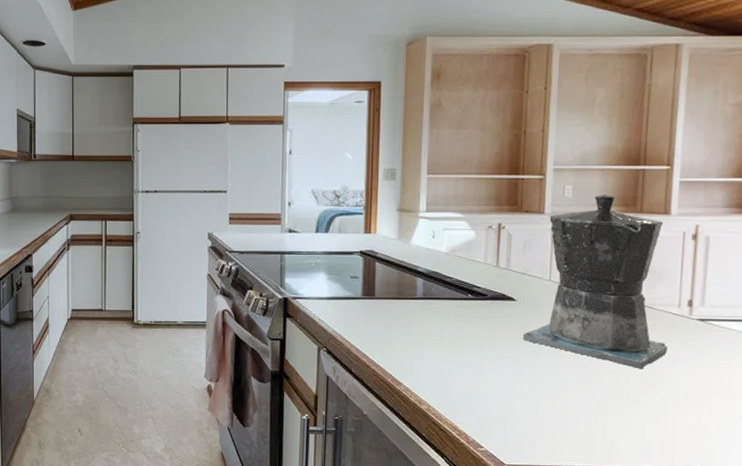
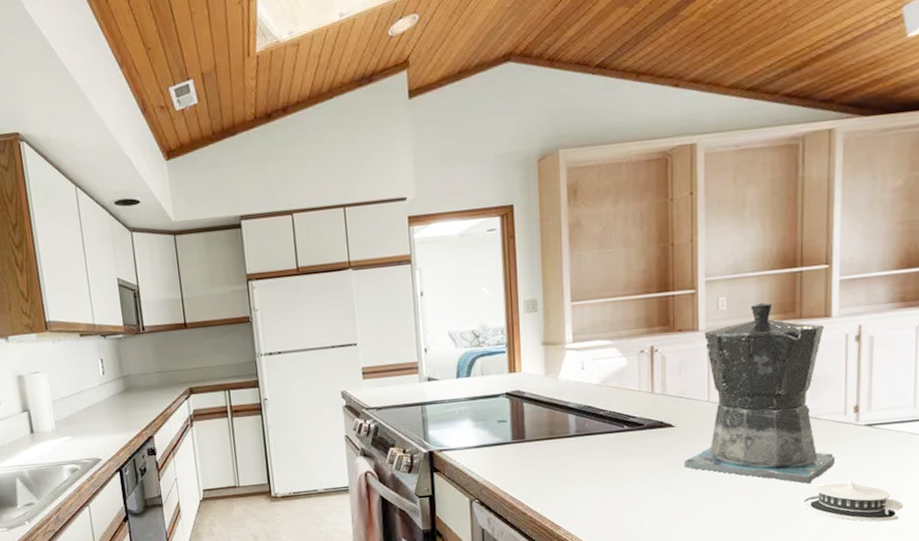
architectural model: none [634,369,732,415] -> present [802,479,904,522]

